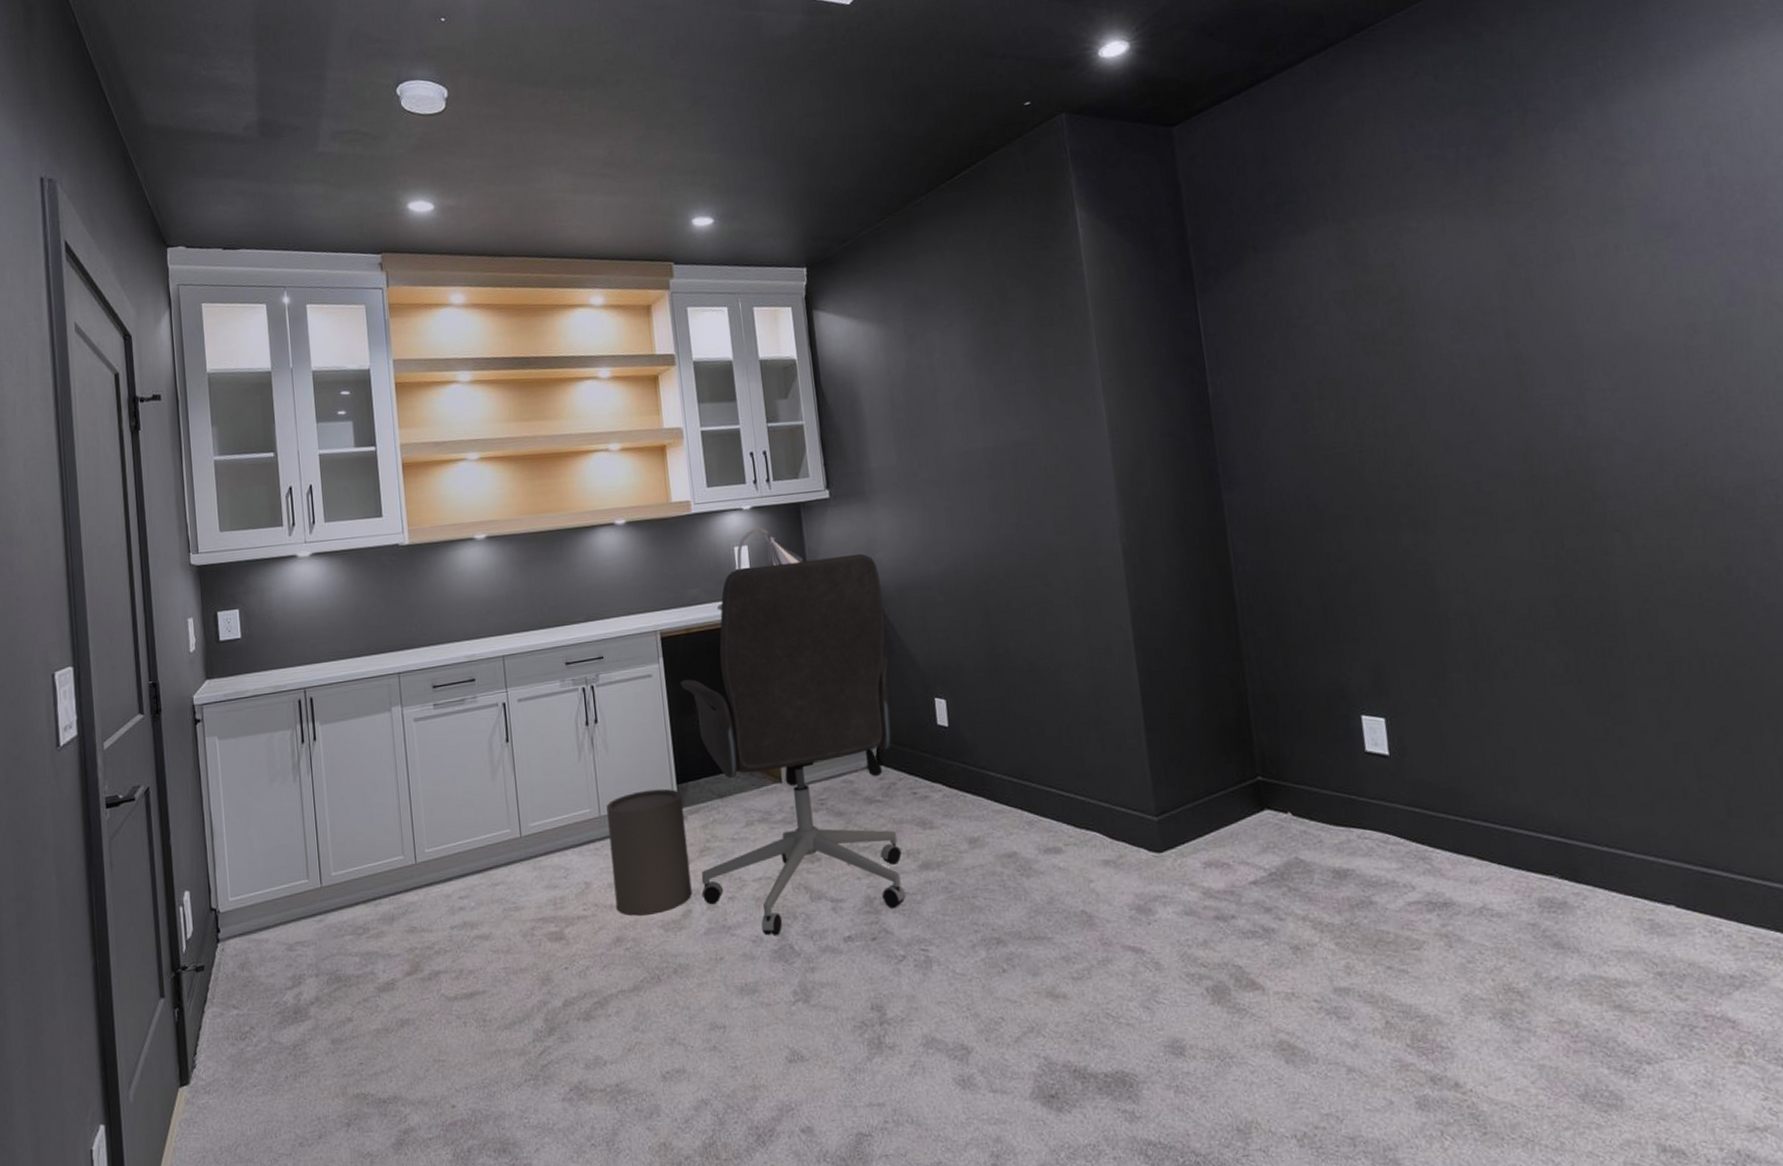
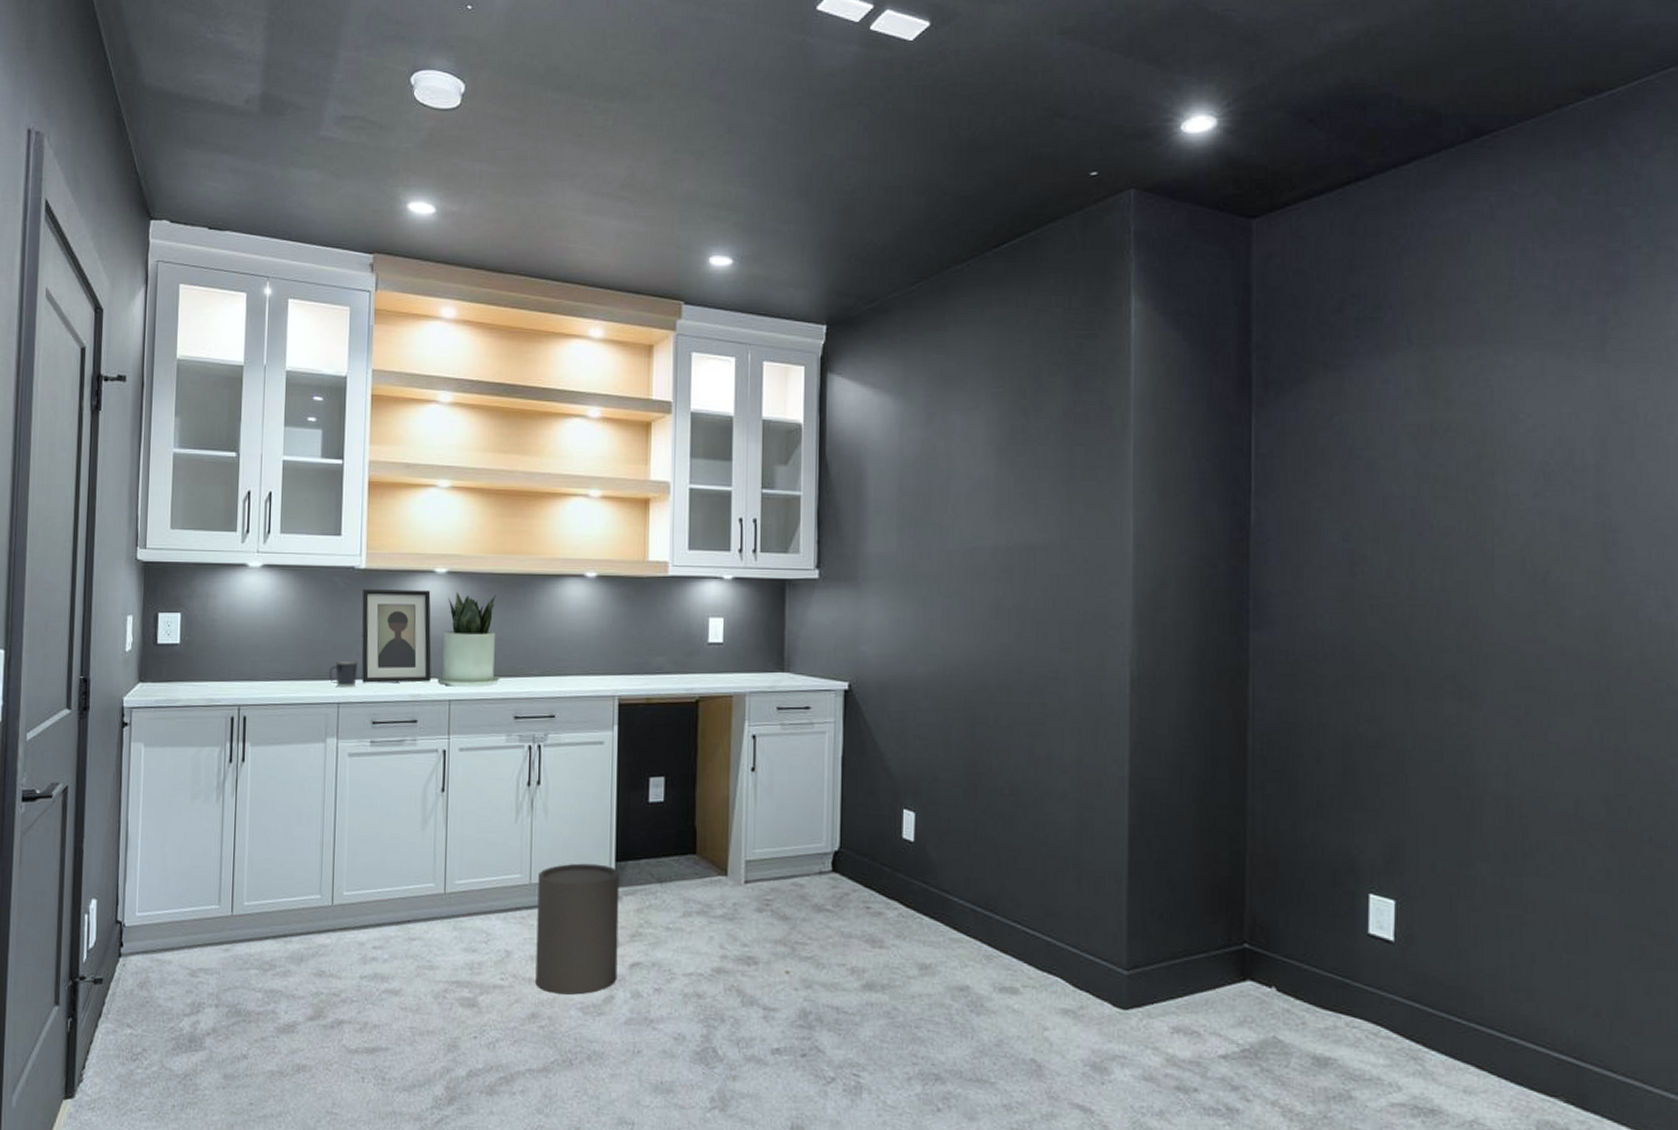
mug: none [386,632,414,659] -> present [328,661,359,689]
picture frame: none [408,556,483,651] -> present [361,589,432,683]
planter: none [488,552,548,643] -> present [436,592,500,687]
office chair: present [680,553,907,936] -> none [627,641,862,1036]
table lamp: present [717,527,803,610] -> none [683,600,781,683]

